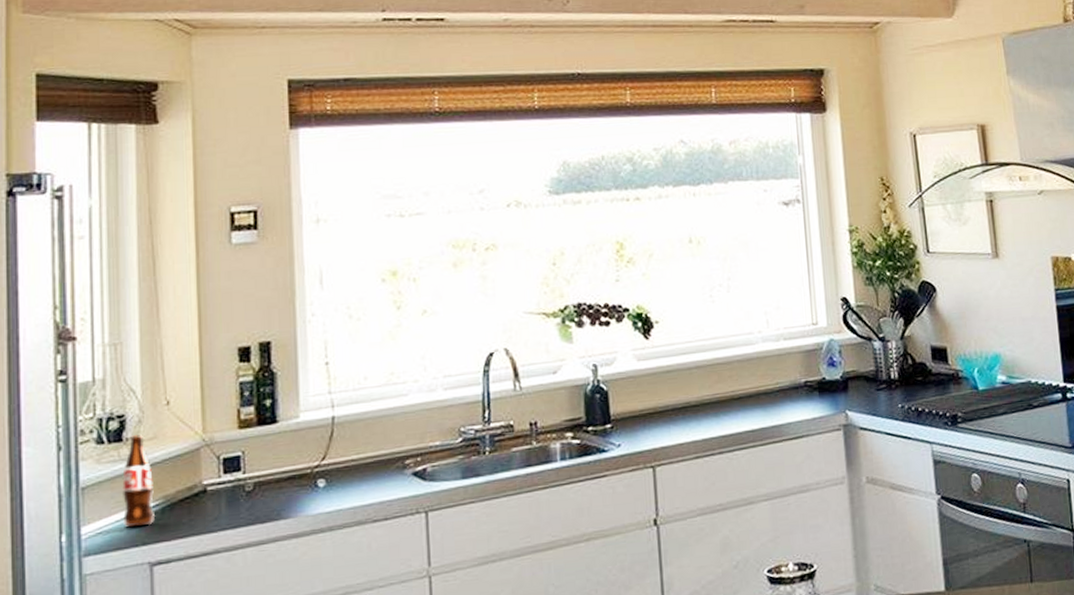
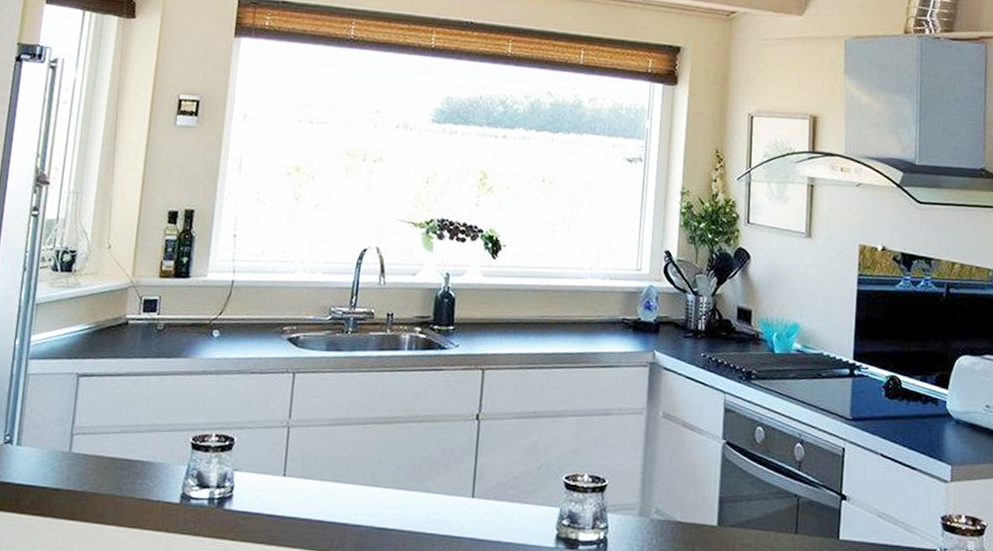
bottle: present [121,435,154,527] -> none [63,268,90,343]

